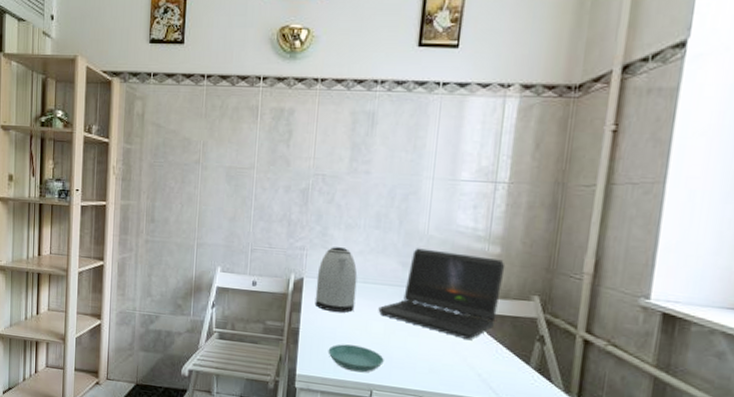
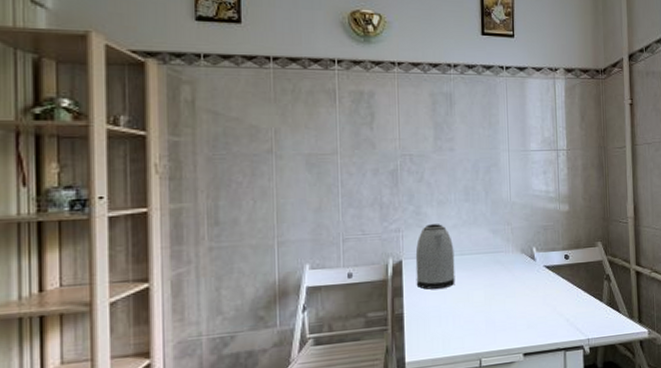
saucer: present [328,344,384,373] -> none [435,317,488,345]
laptop computer: present [378,248,506,341] -> none [477,214,574,291]

